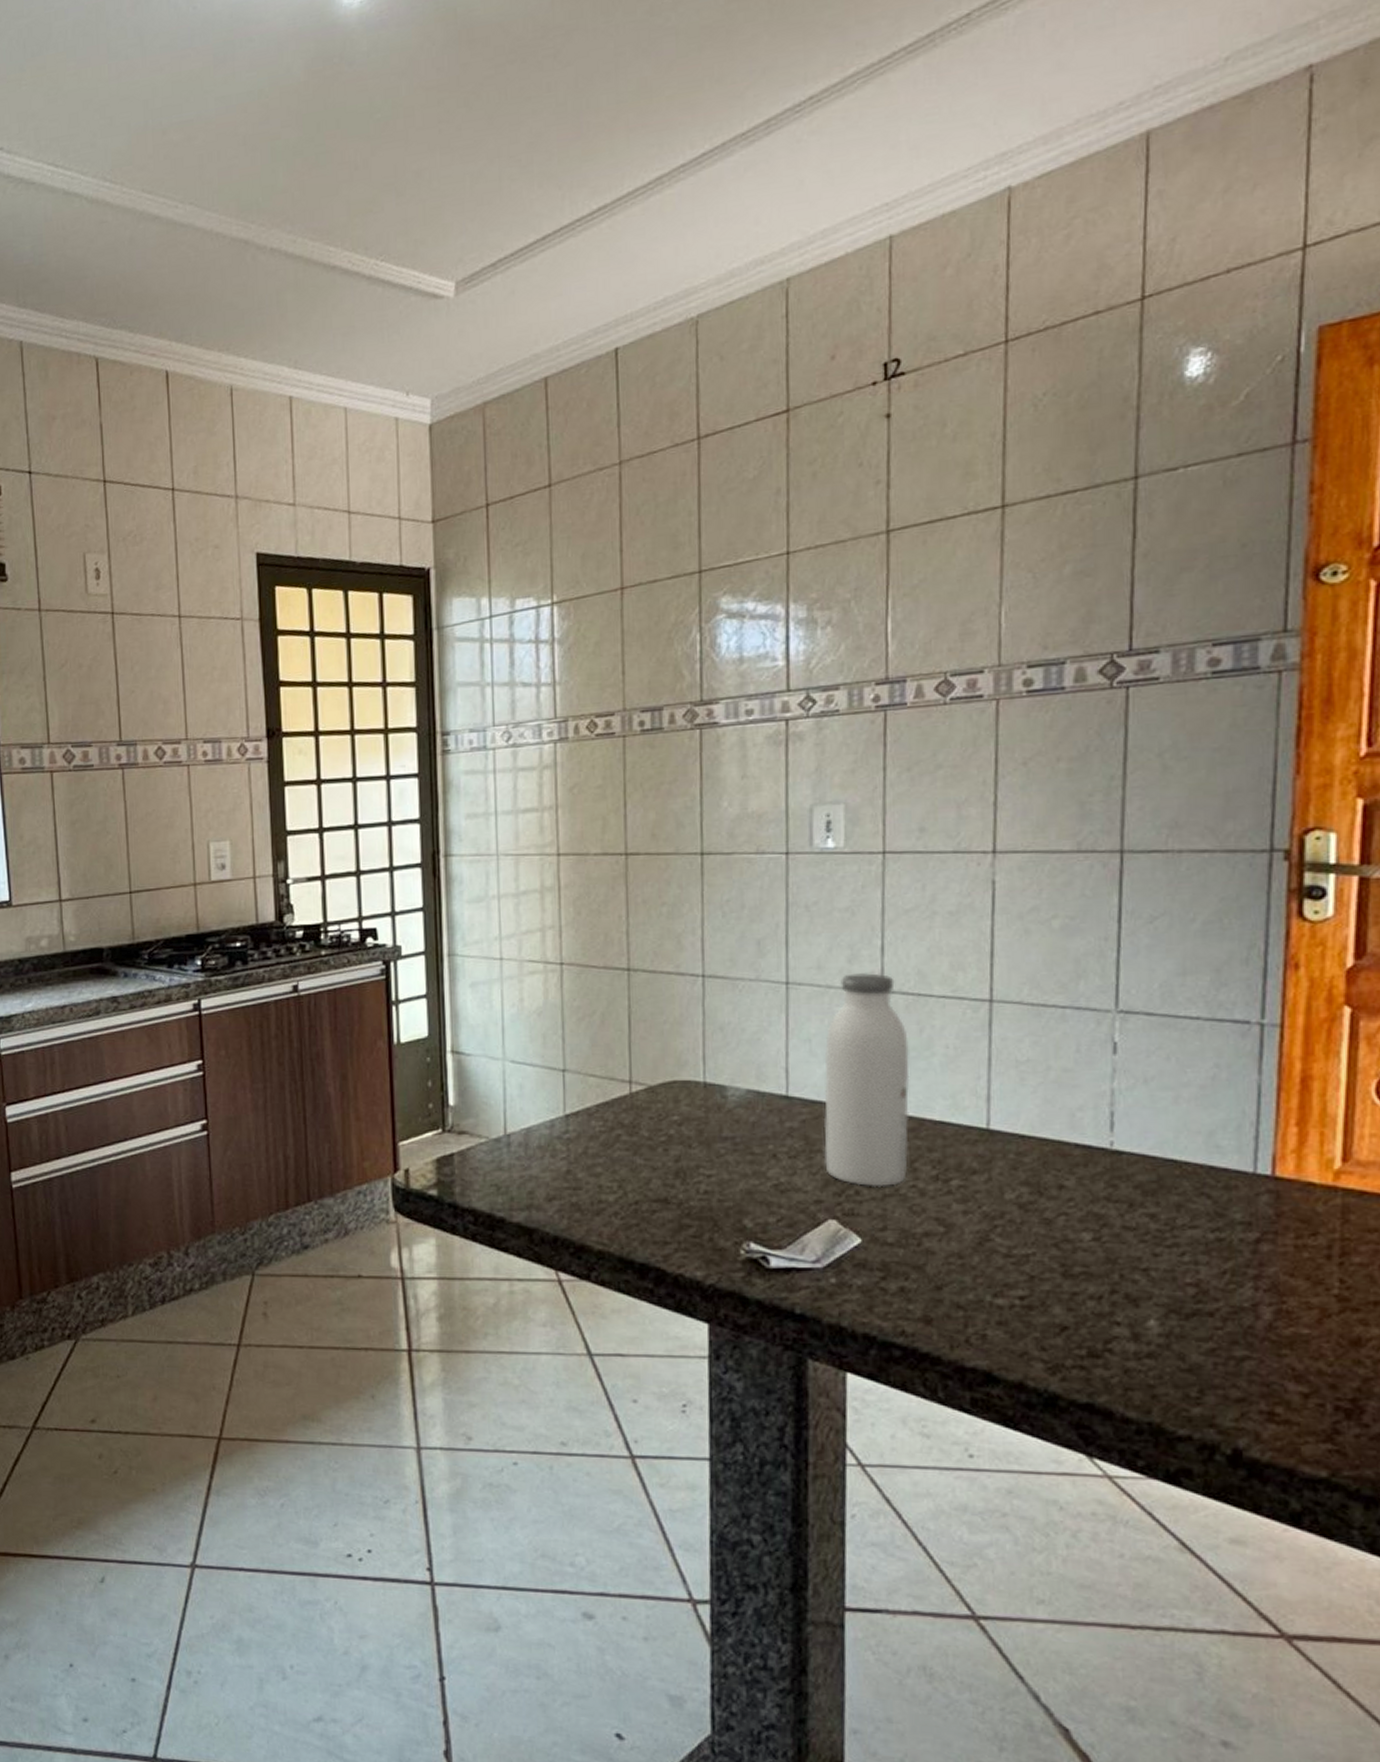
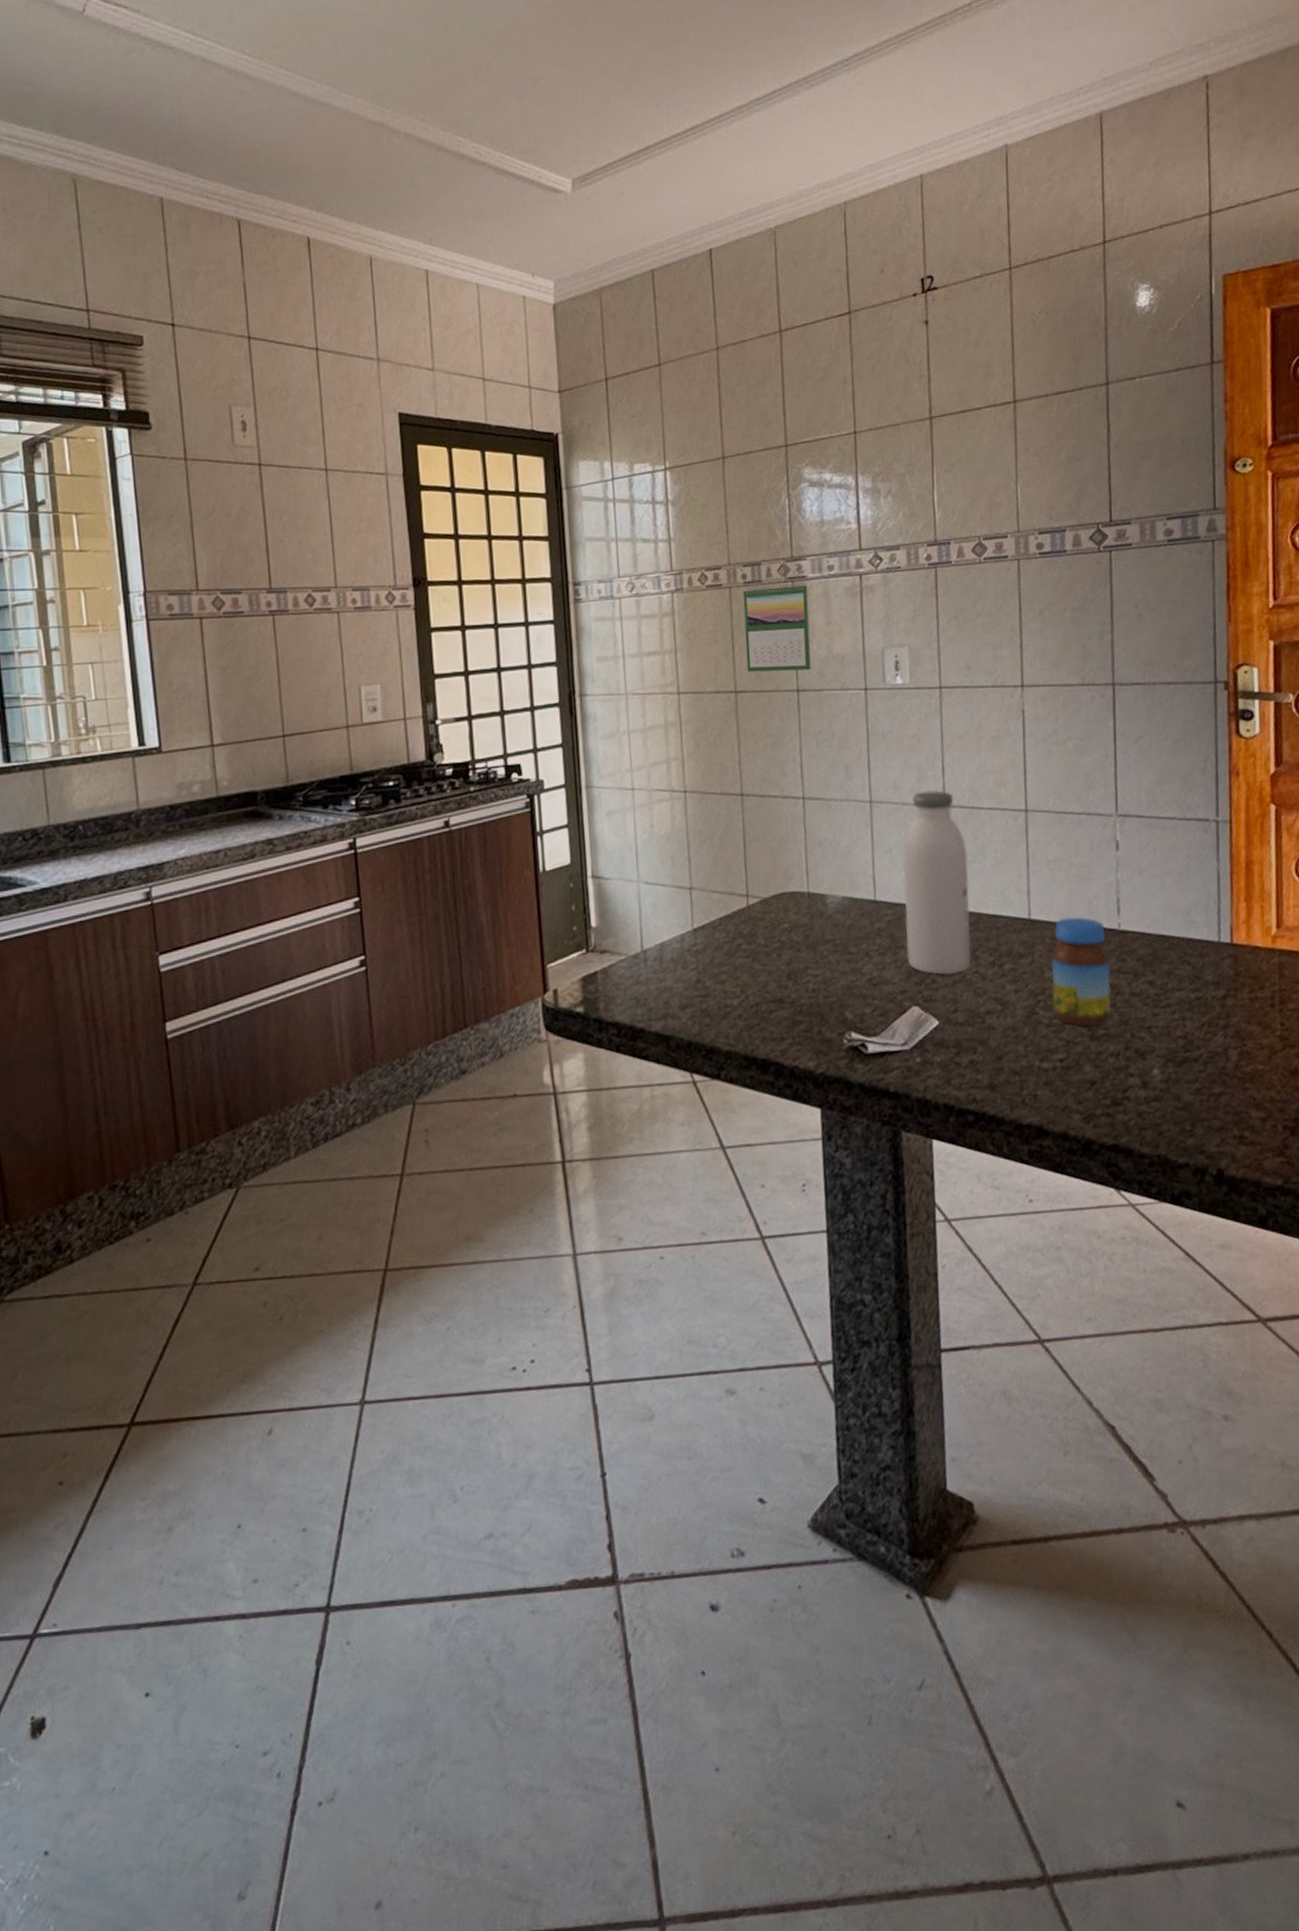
calendar: none [639,730,720,832] -> present [743,583,811,672]
jar: none [1013,1130,1097,1261] -> present [1051,916,1112,1027]

